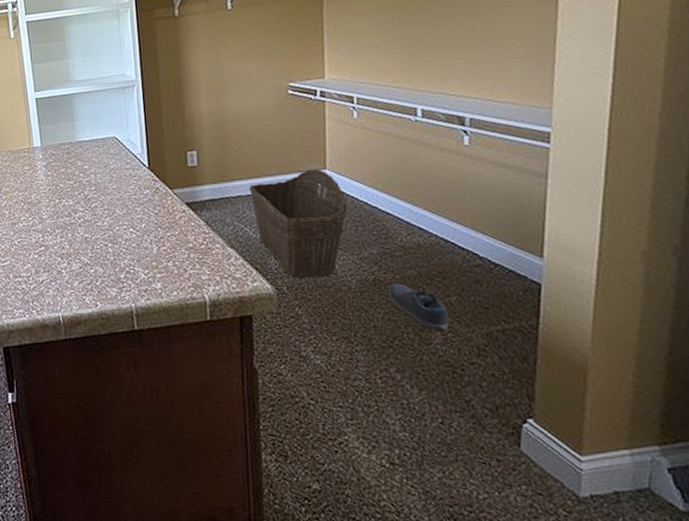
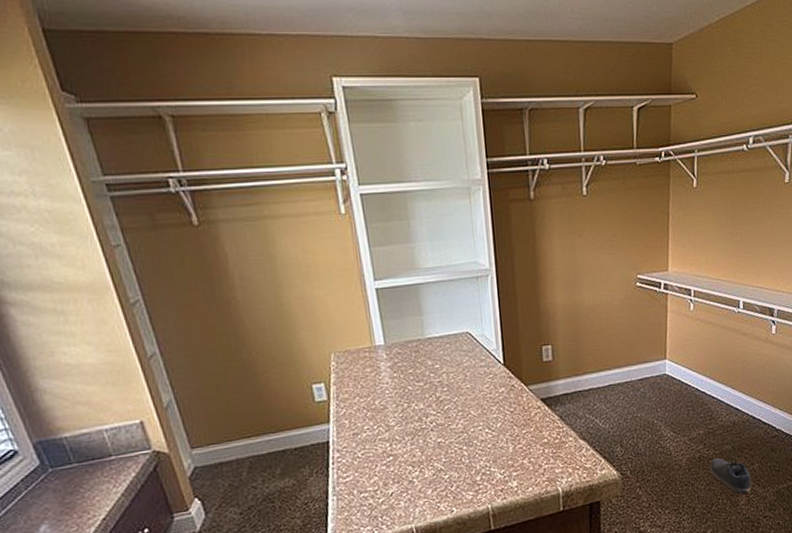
wicker basket: present [249,169,348,278] -> none [600,359,682,462]

